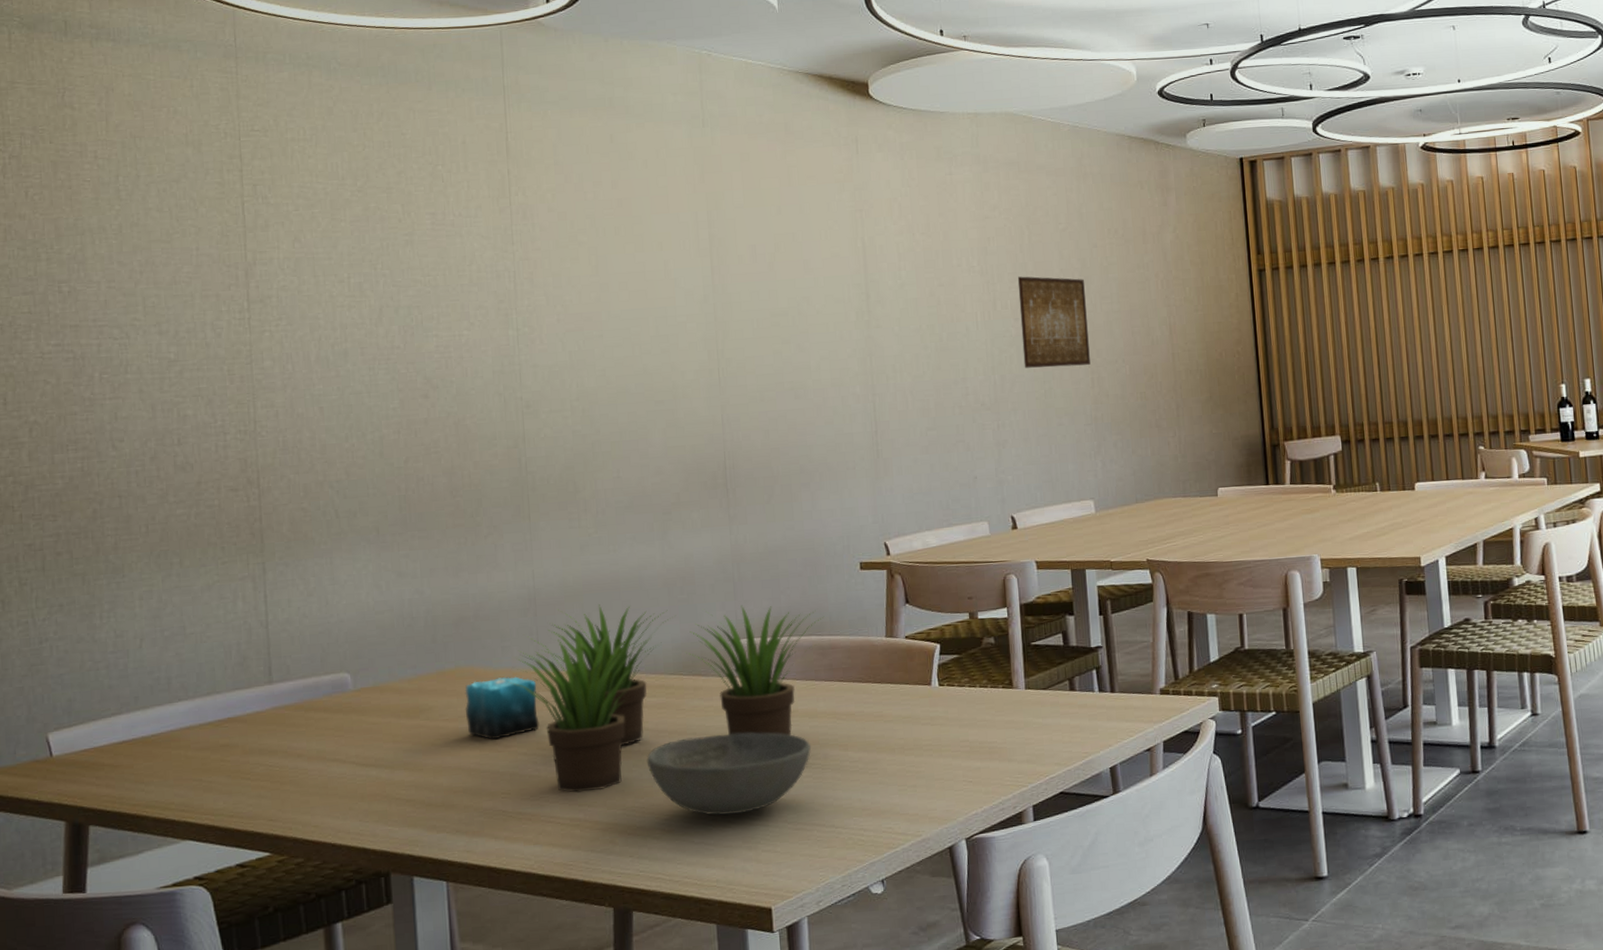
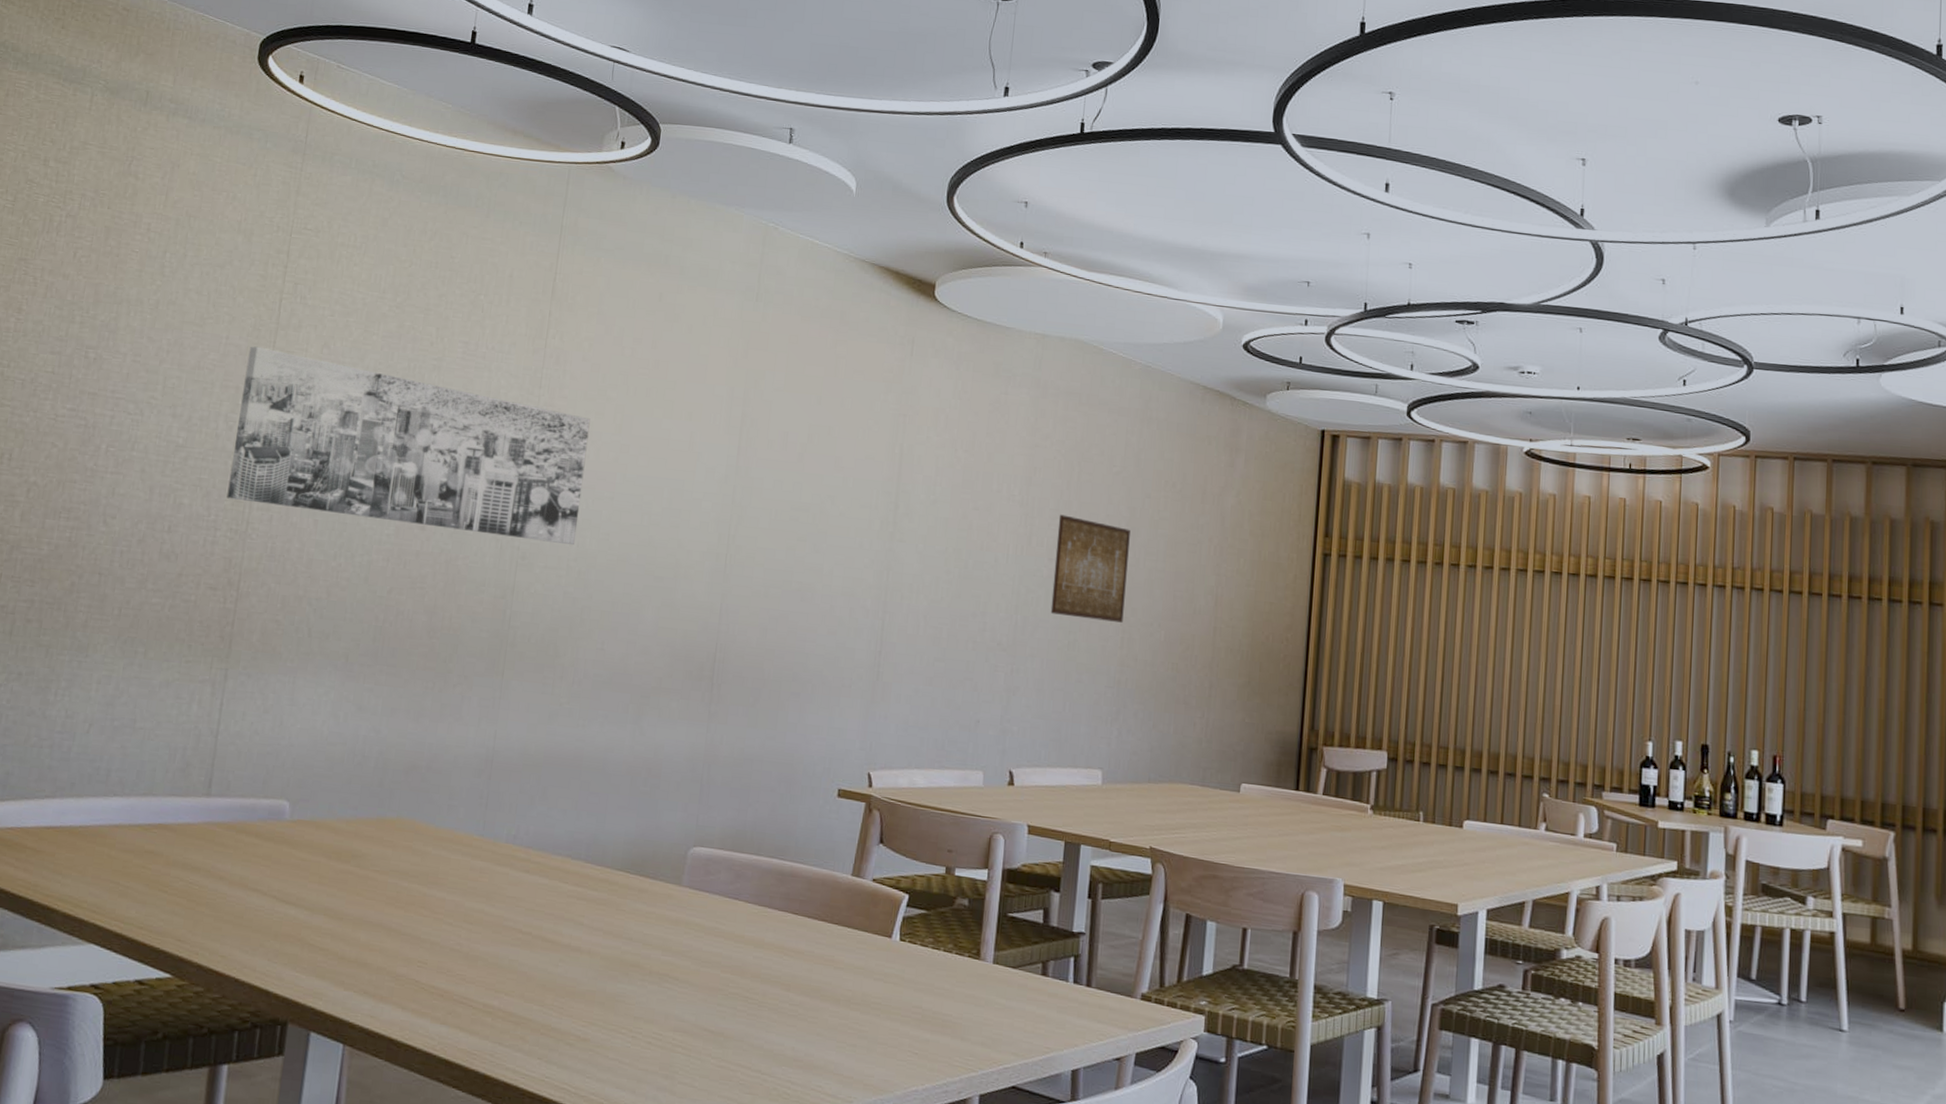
wall art: none [221,252,574,403] -> present [226,346,591,545]
candle: present [465,668,540,740] -> none [397,830,477,903]
plant: present [507,604,825,793] -> none [446,776,791,980]
bowl: present [646,732,811,815] -> none [574,941,751,1038]

